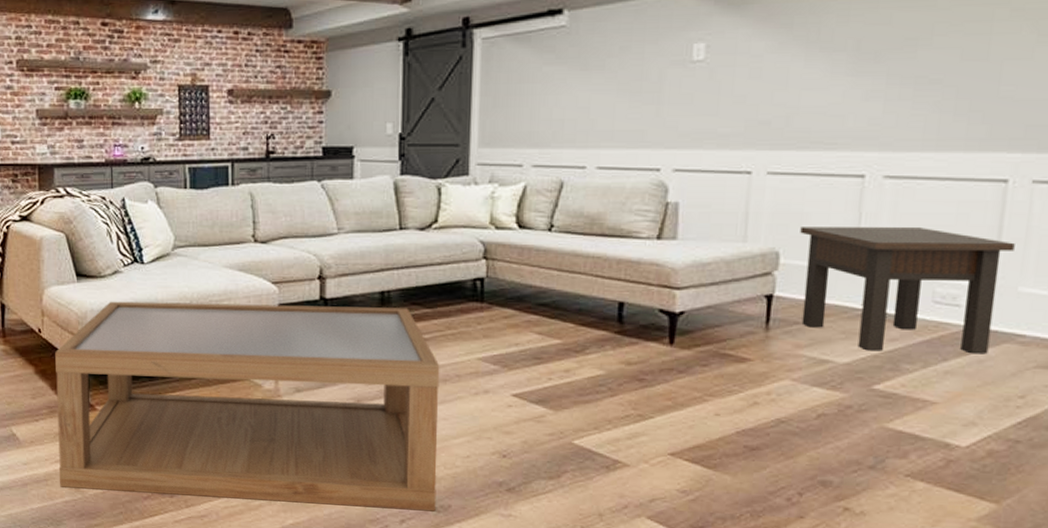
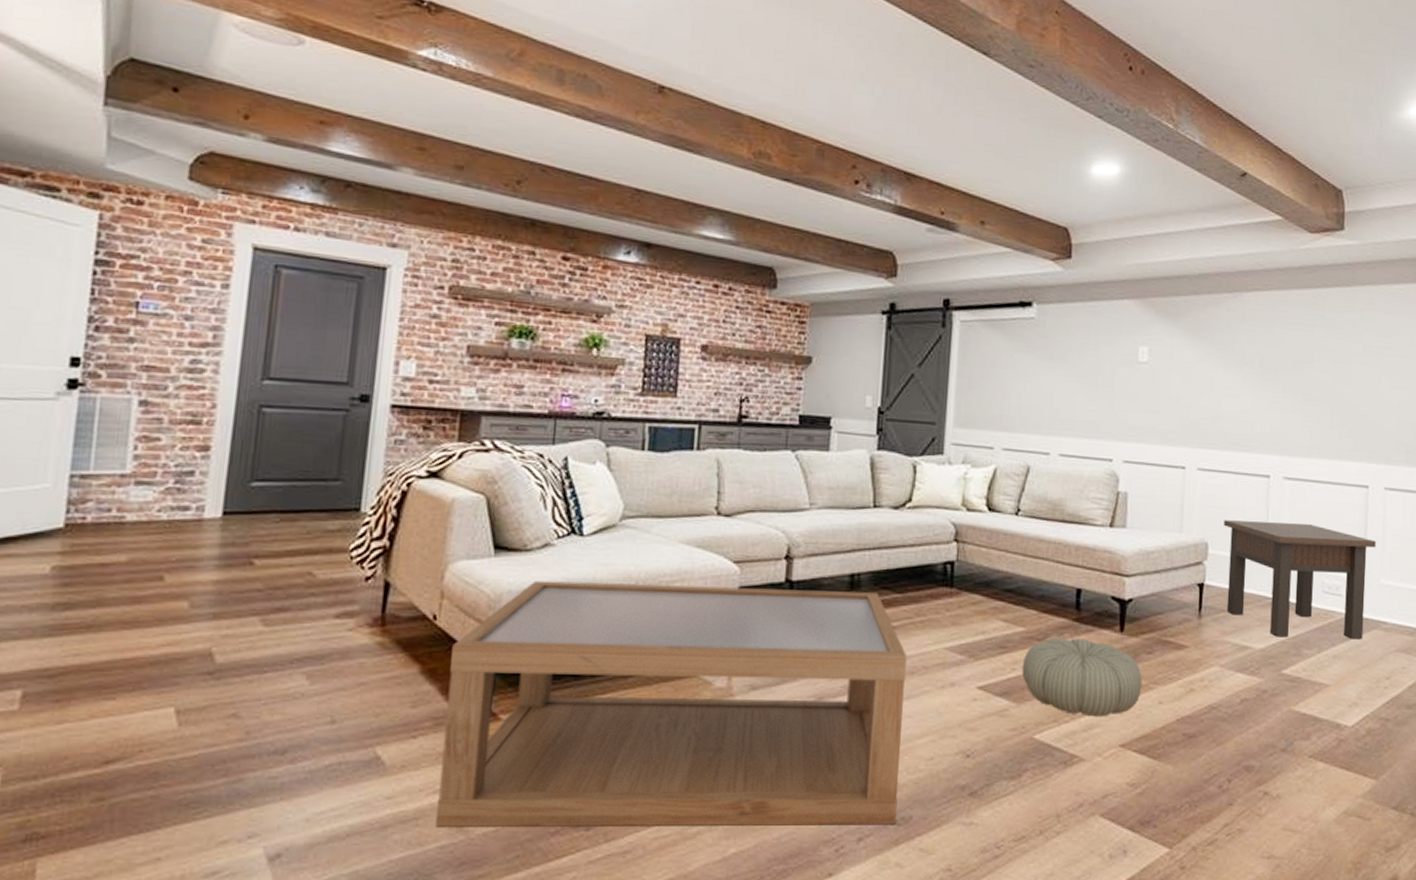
pouf: none [559,350,696,427] -> present [1021,638,1142,717]

